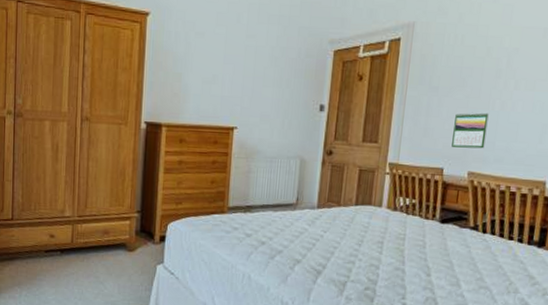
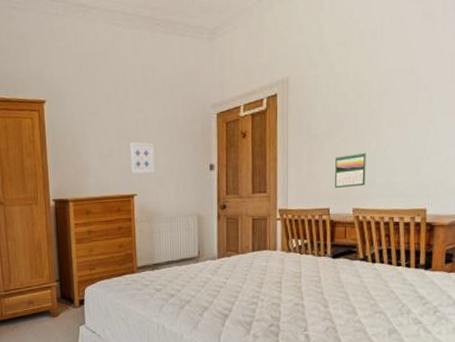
wall art: none [232,70,262,108] -> present [128,142,155,174]

